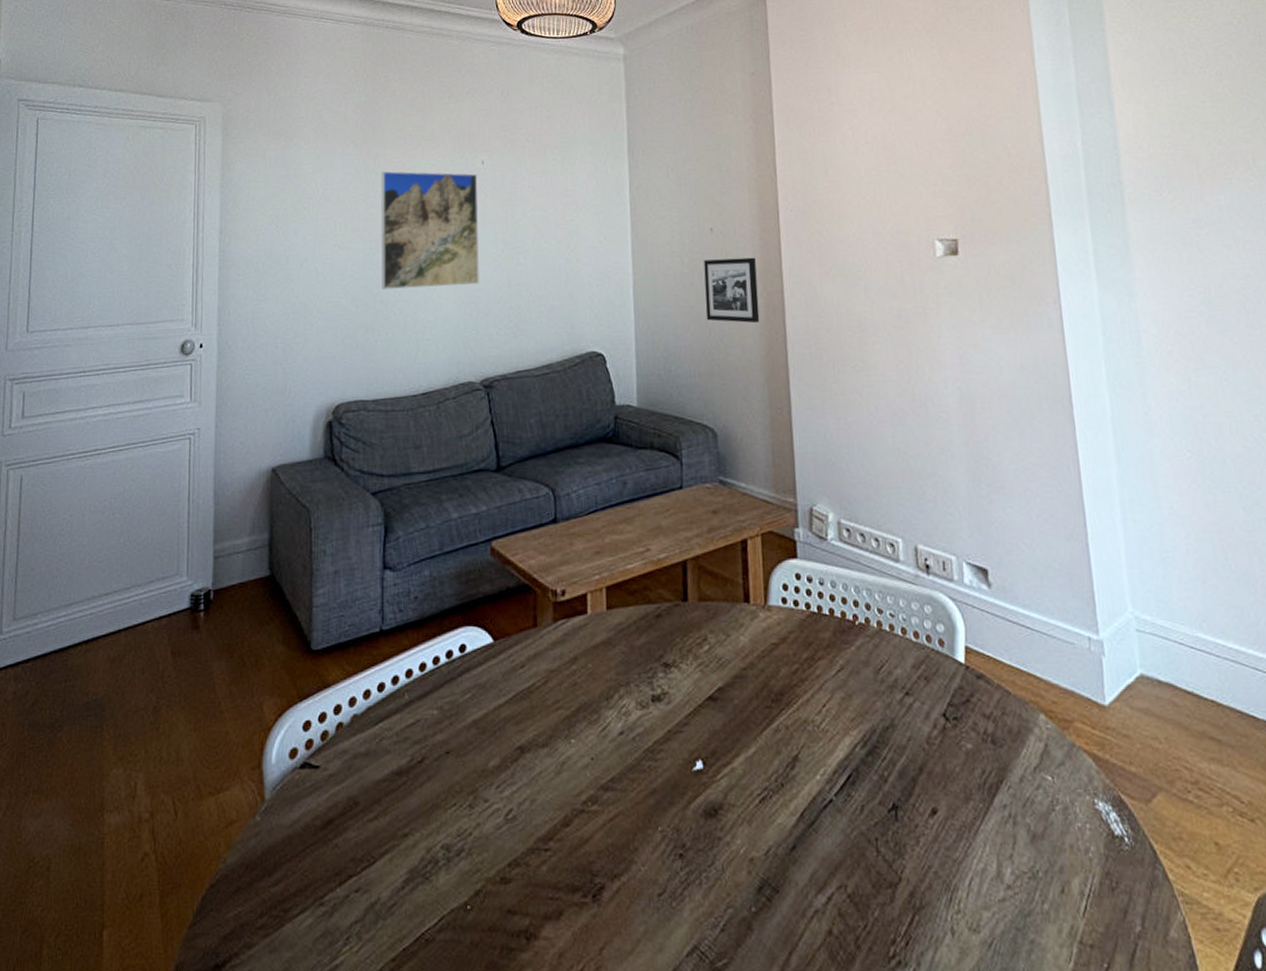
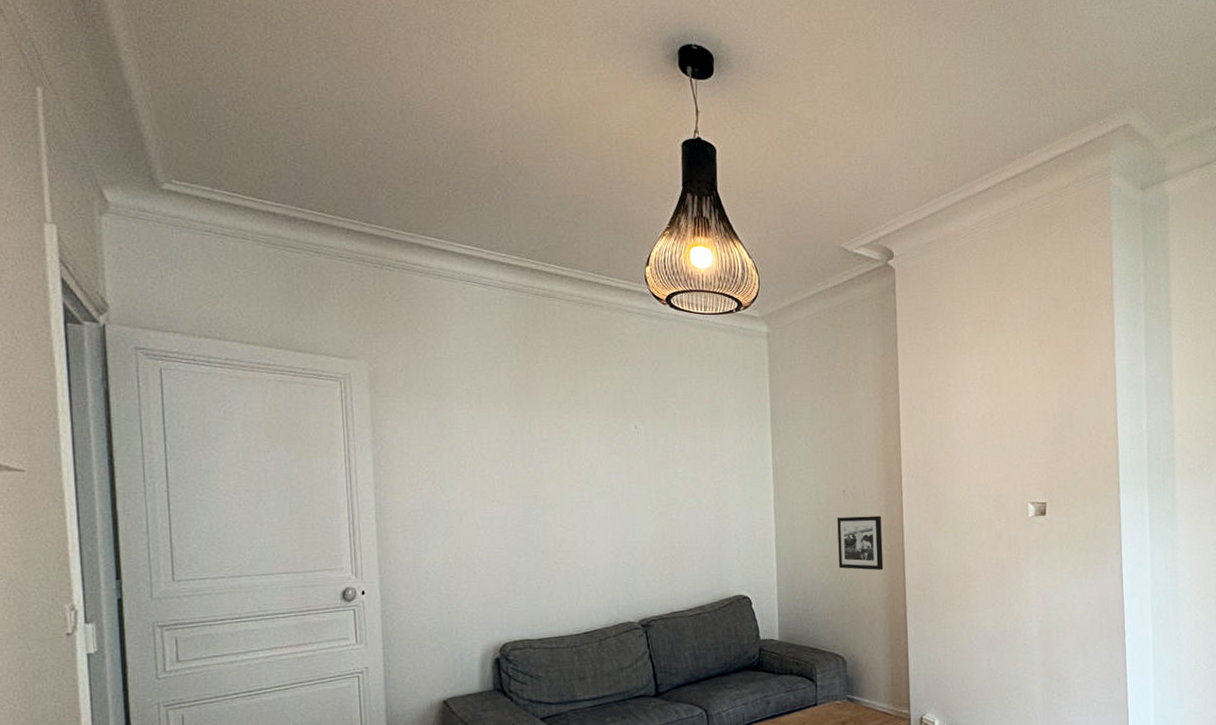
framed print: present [381,171,480,289] -> none [536,432,636,541]

